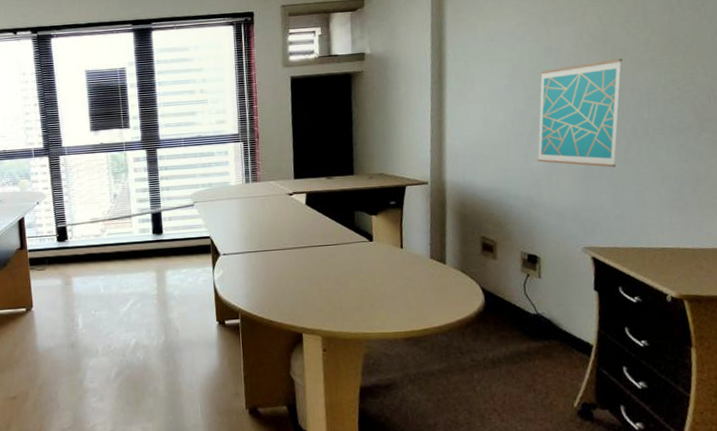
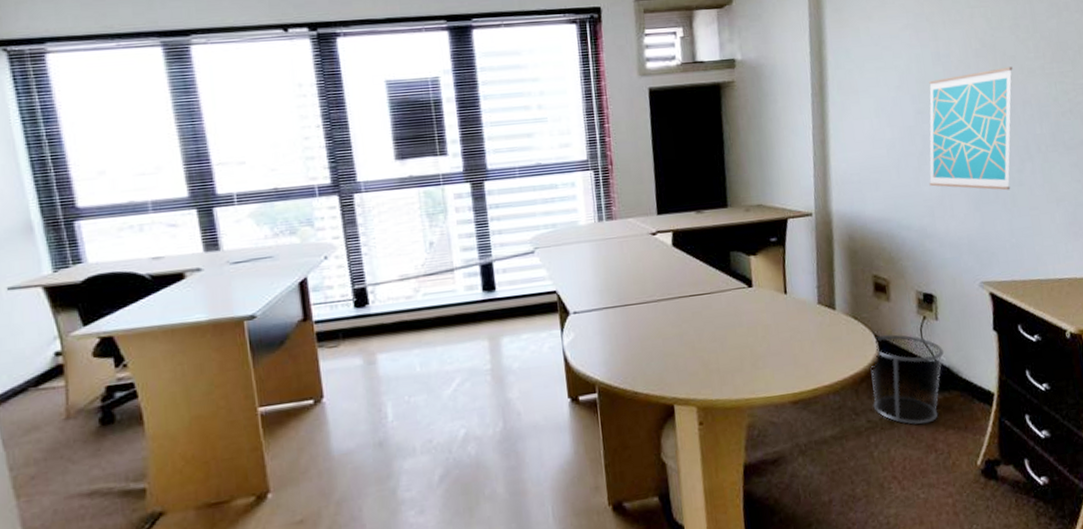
waste bin: none [476,288,546,367] -> present [870,334,945,425]

